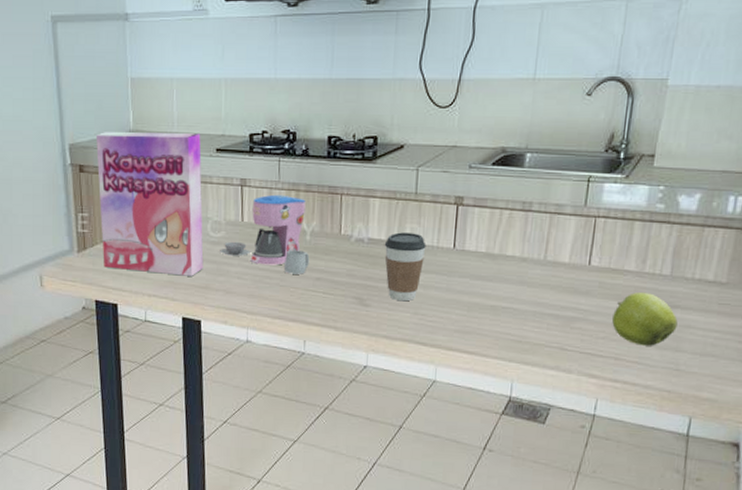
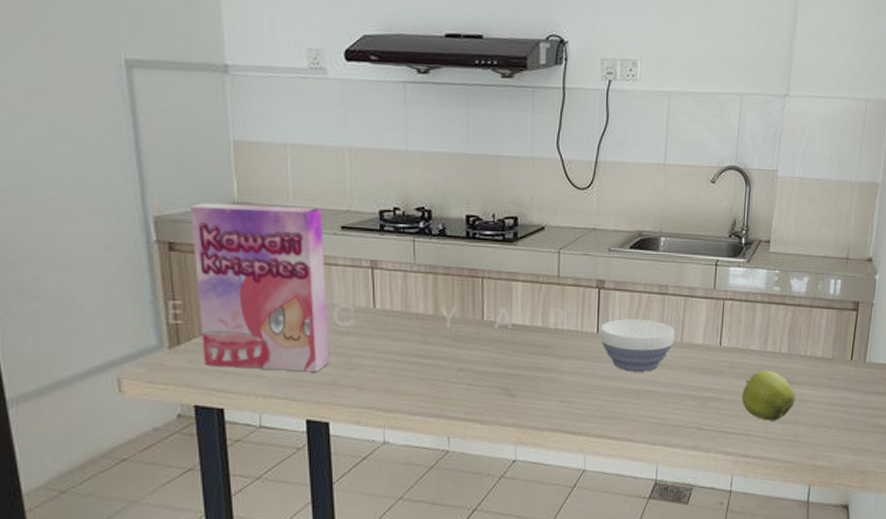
coffee maker: present [220,194,310,274] -> none [349,278,451,365]
coffee cup: present [384,232,426,302] -> none [528,317,571,390]
bowl: none [456,235,538,288] -> present [599,319,675,372]

